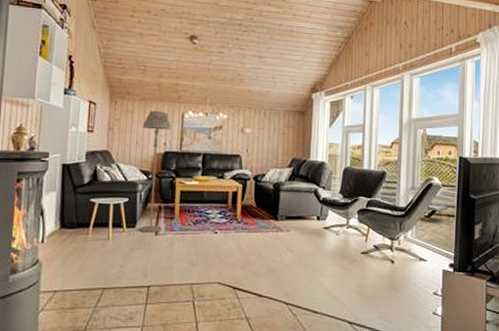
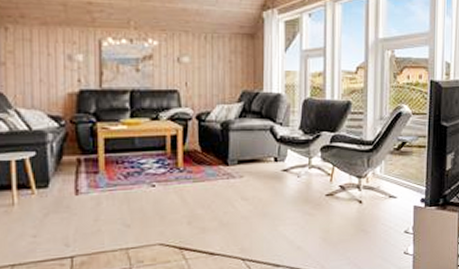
floor lamp: present [140,111,171,233] -> none [46,38,86,193]

